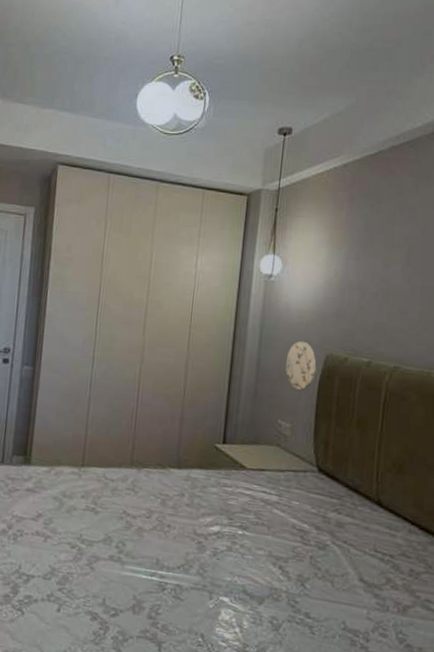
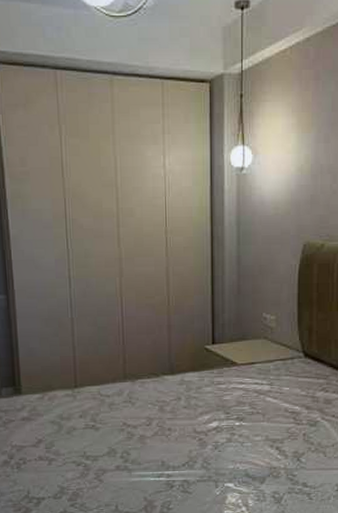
decorative plate: present [285,341,317,390] -> none [265,232,295,281]

